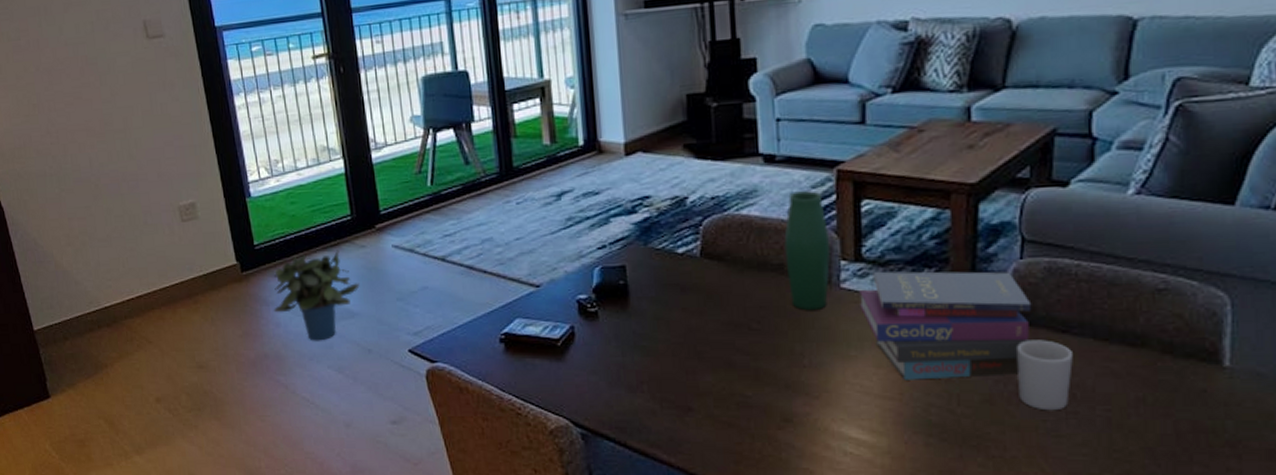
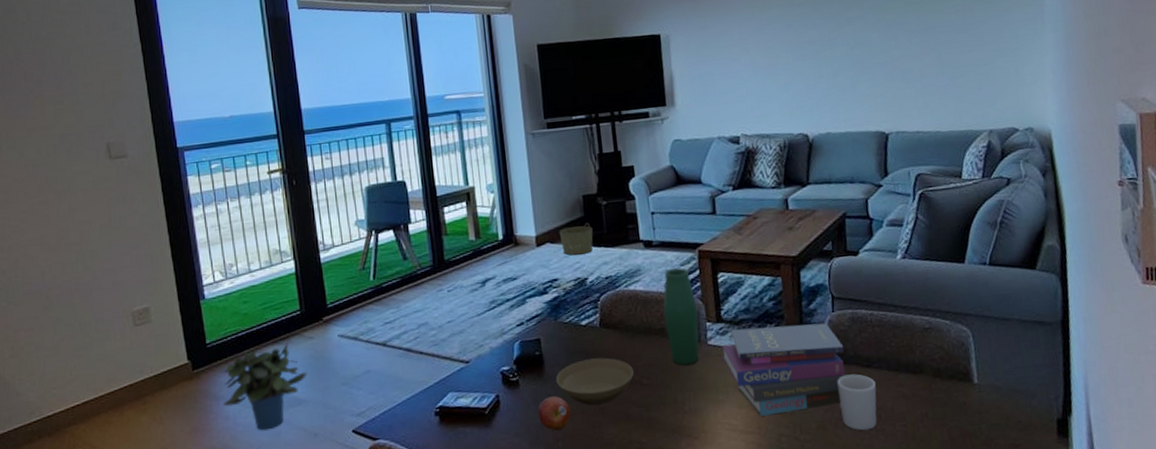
fruit: none [619,333,659,372] -> present [538,396,571,431]
bowl: none [642,293,740,348] -> present [555,357,634,405]
basket: none [654,129,698,169] -> present [559,223,593,256]

